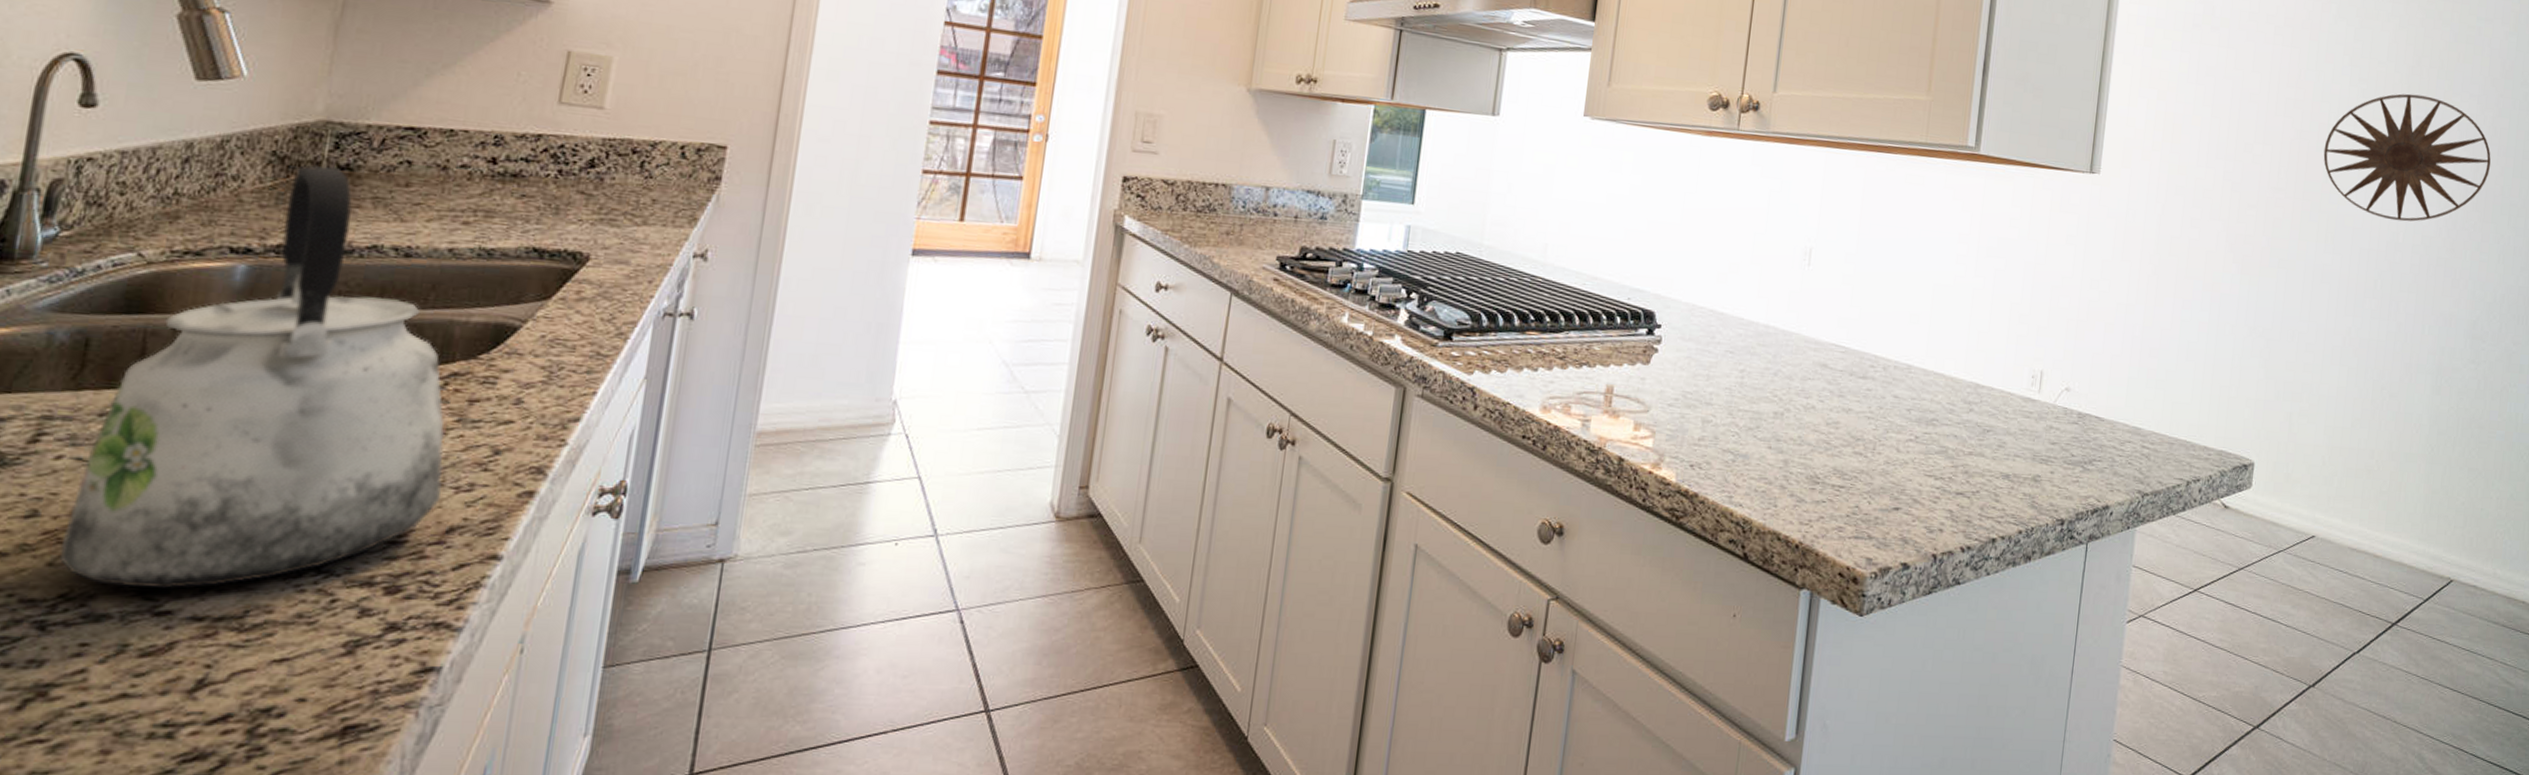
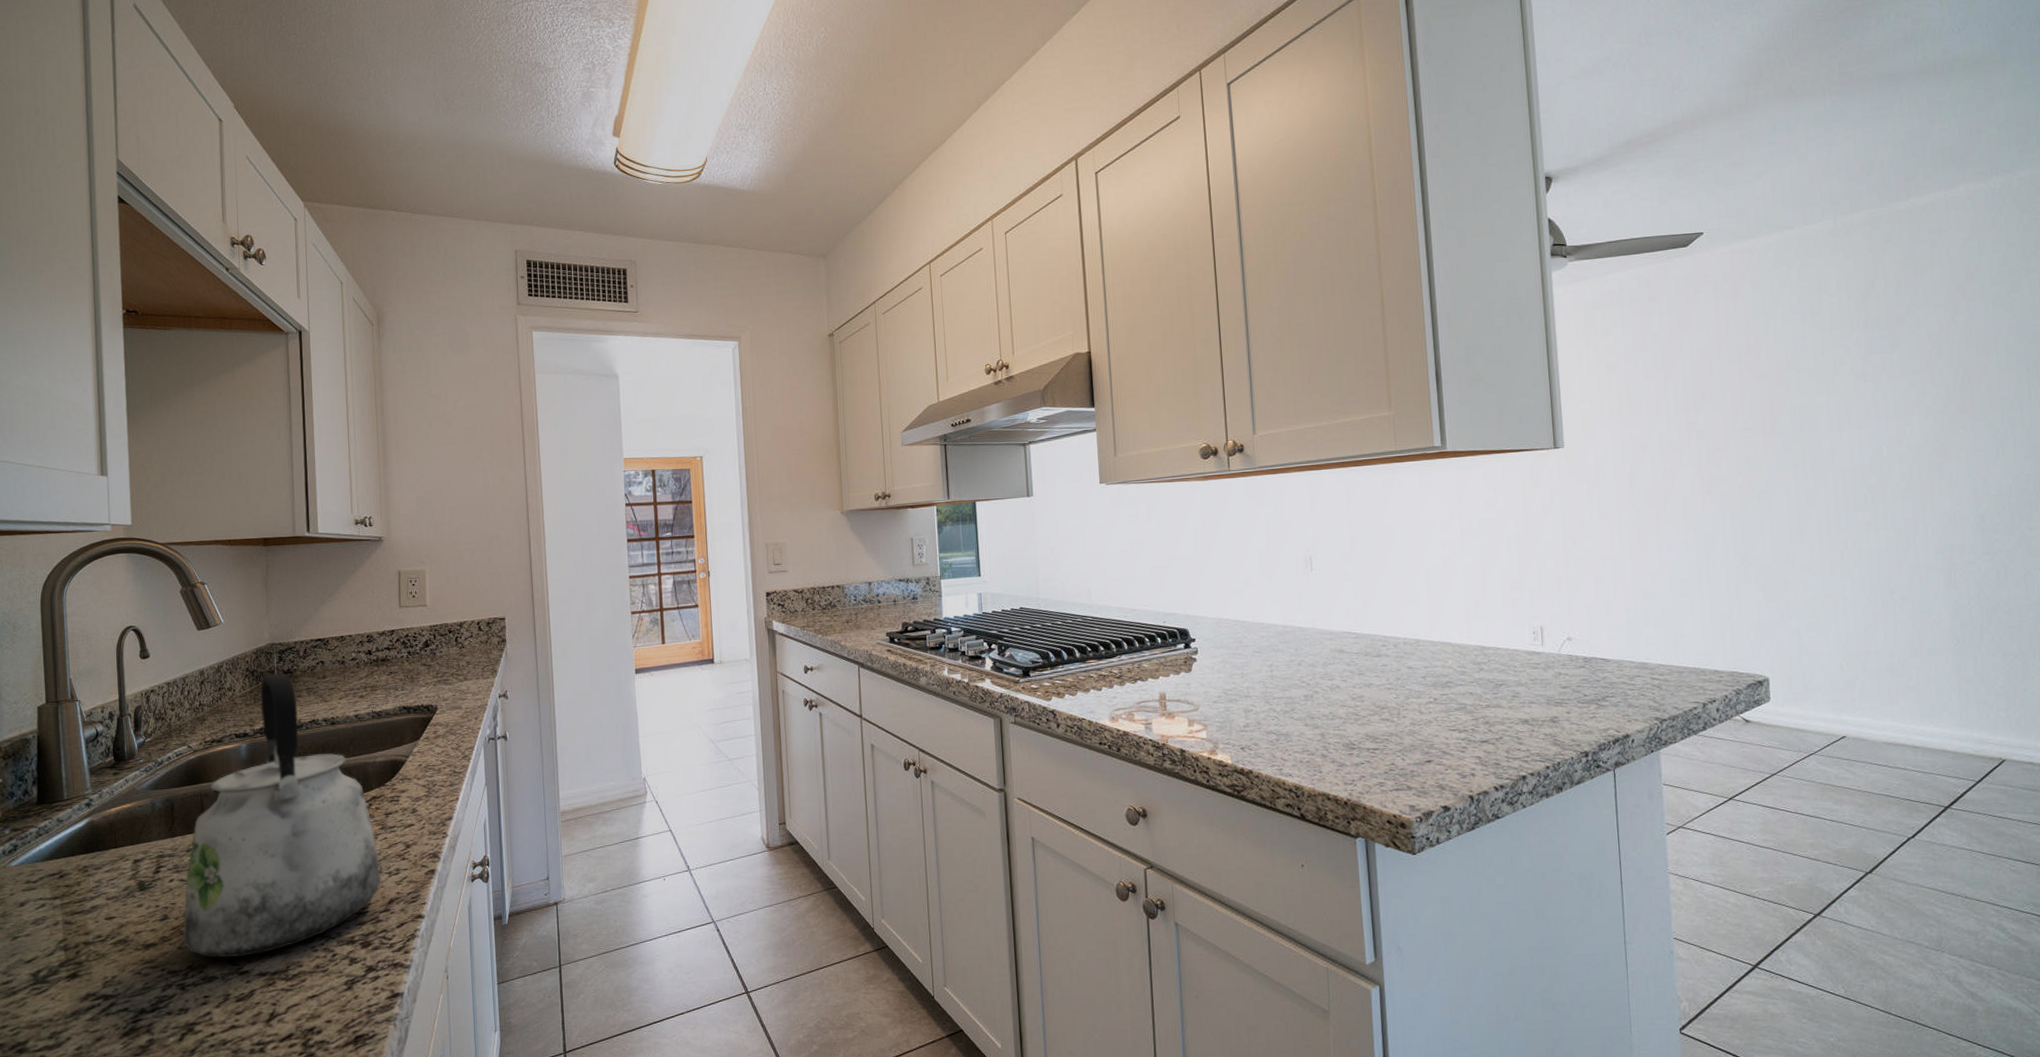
wall art: present [2323,93,2491,222] -> none [1786,315,1971,437]

